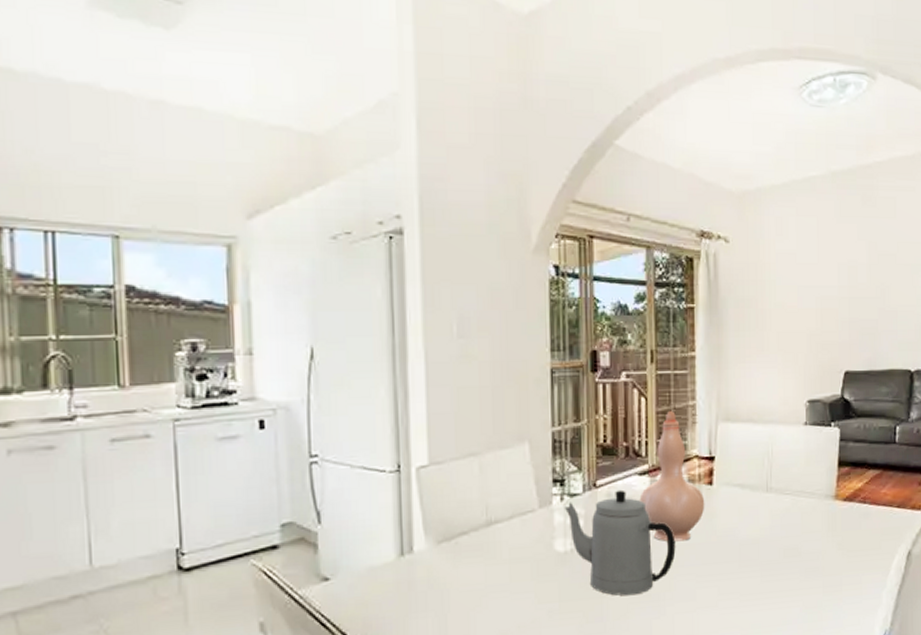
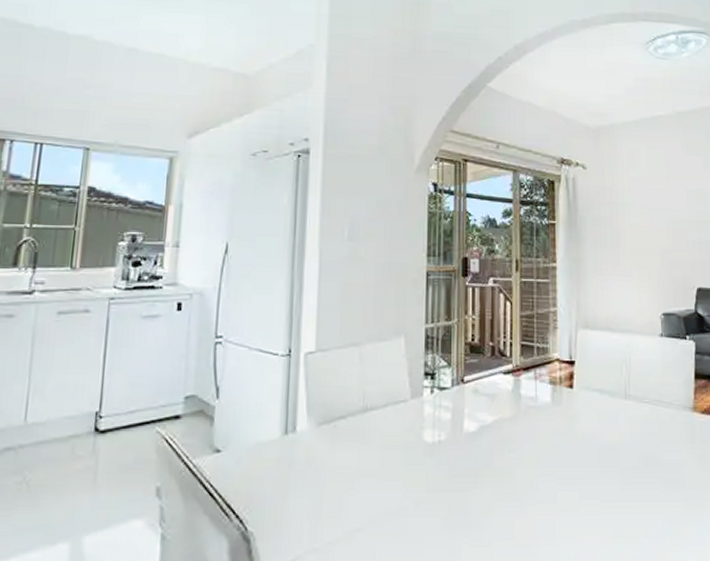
teapot: present [564,489,676,596] -> none [433,386,538,492]
vase: present [639,410,705,542] -> none [504,315,566,441]

